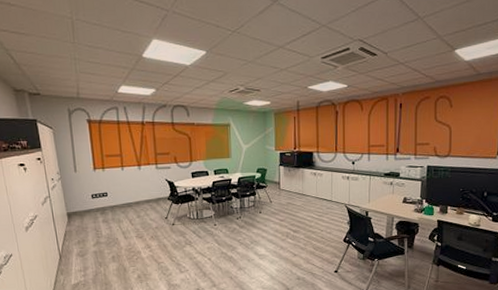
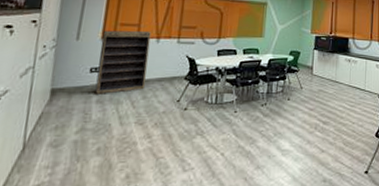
bookshelf: none [93,160,138,215] -> present [95,30,151,94]

